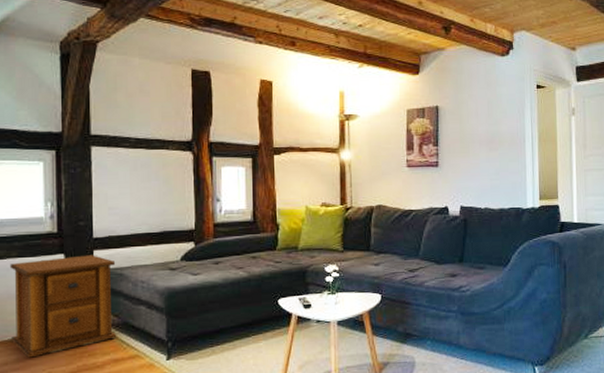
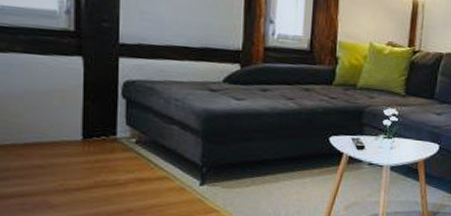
side table: present [9,255,117,358] -> none [13,59,146,167]

